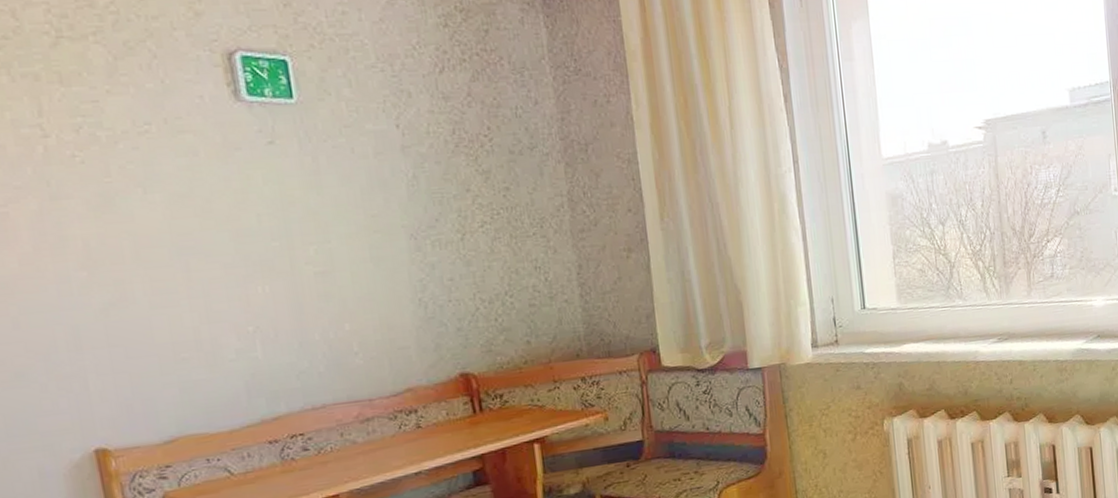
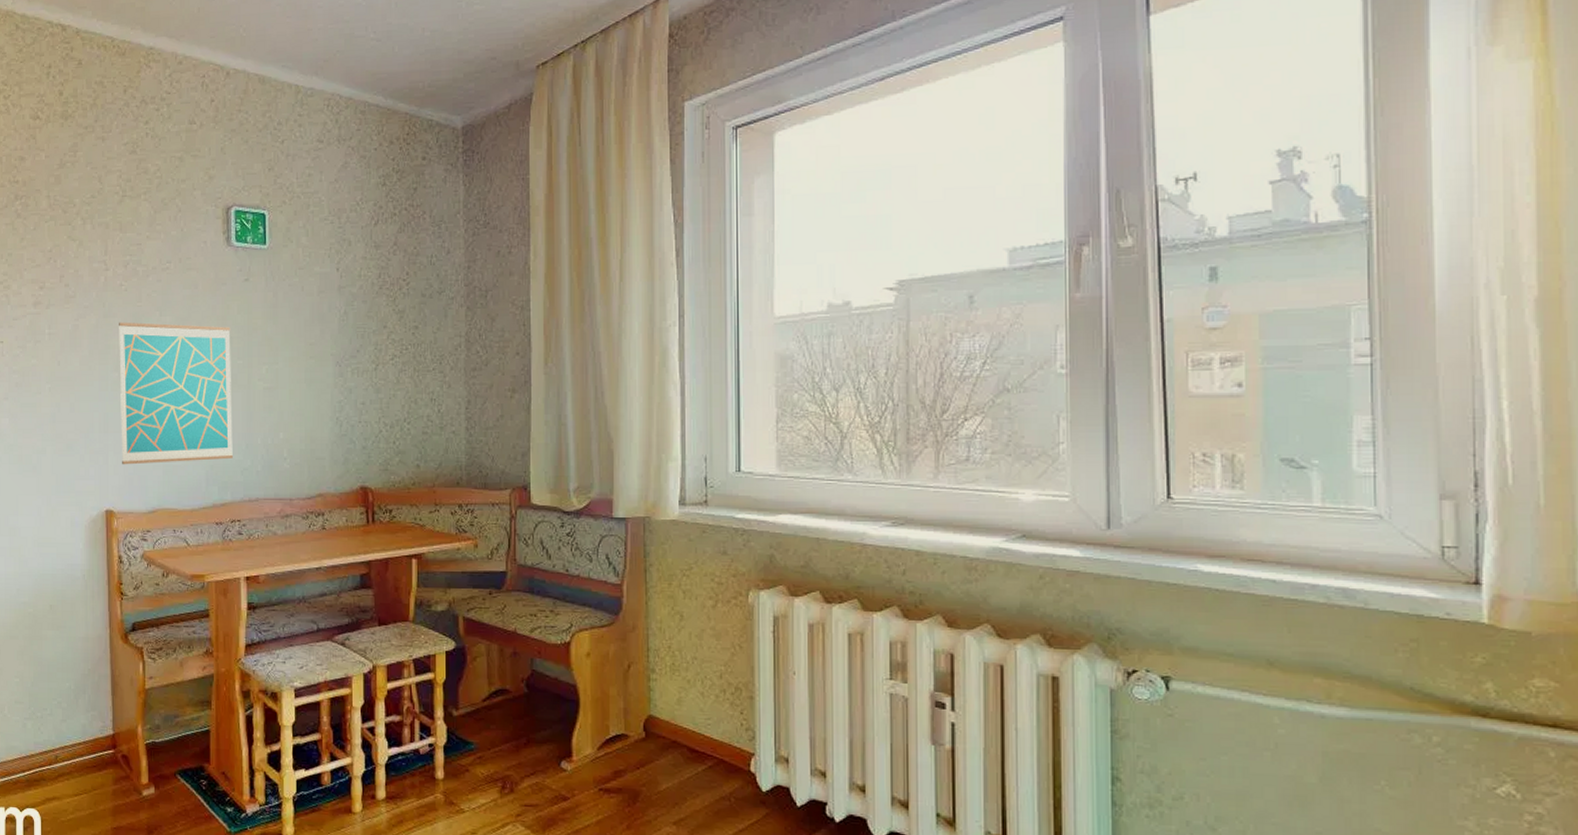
wall art: none [77,201,282,389] -> present [119,322,233,465]

